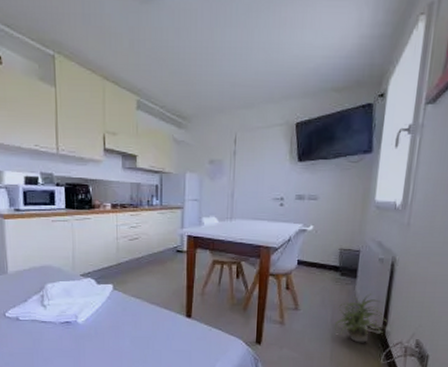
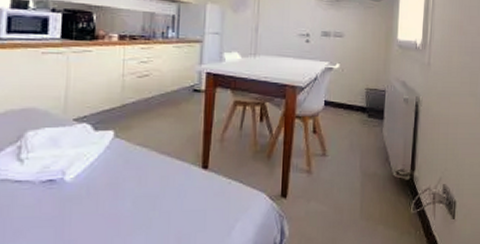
potted plant: present [335,293,387,343] -> none [364,136,415,191]

